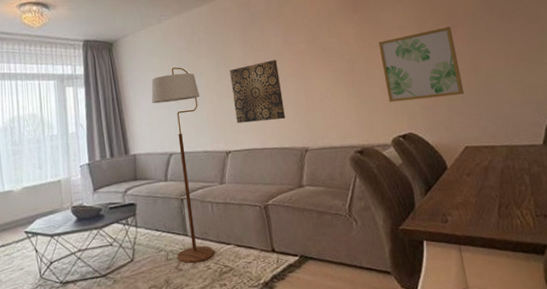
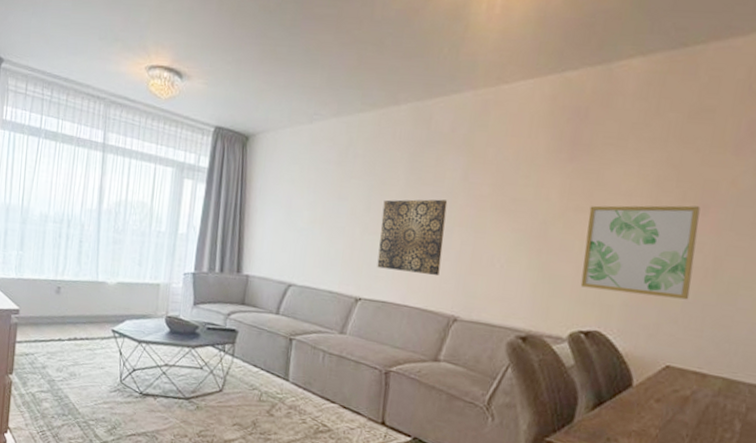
floor lamp: present [151,67,215,263] -> none [270,182,340,413]

